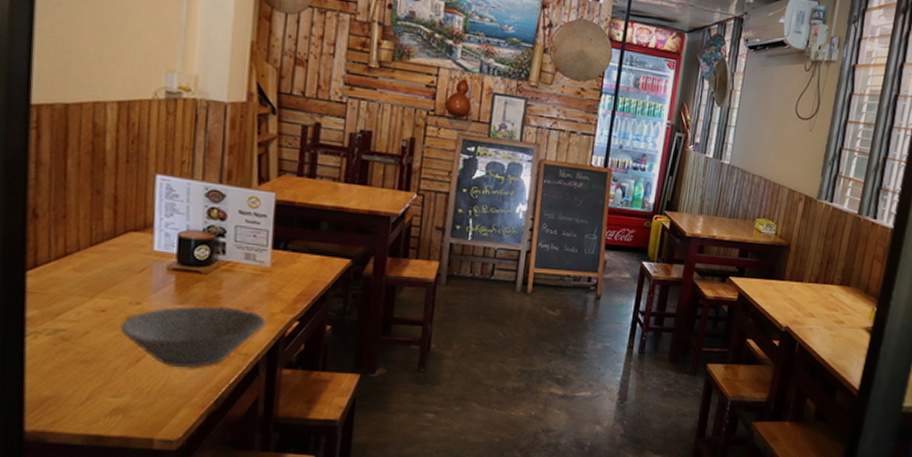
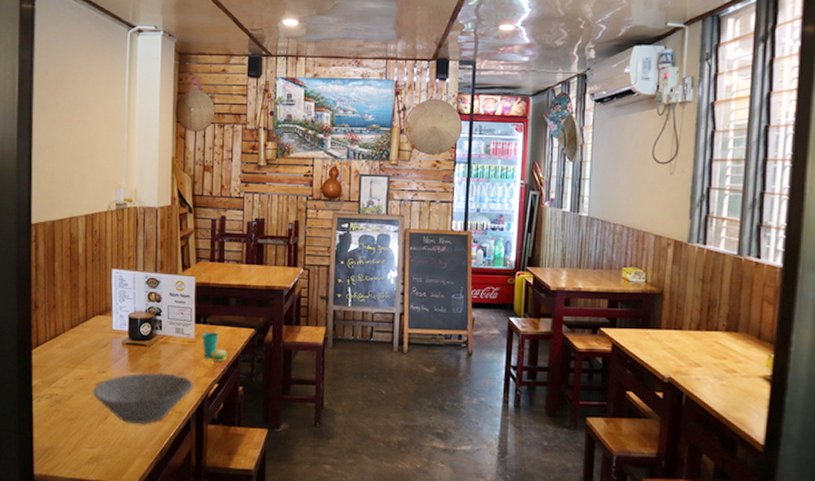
cup: none [280,260,314,296] -> present [202,332,228,362]

